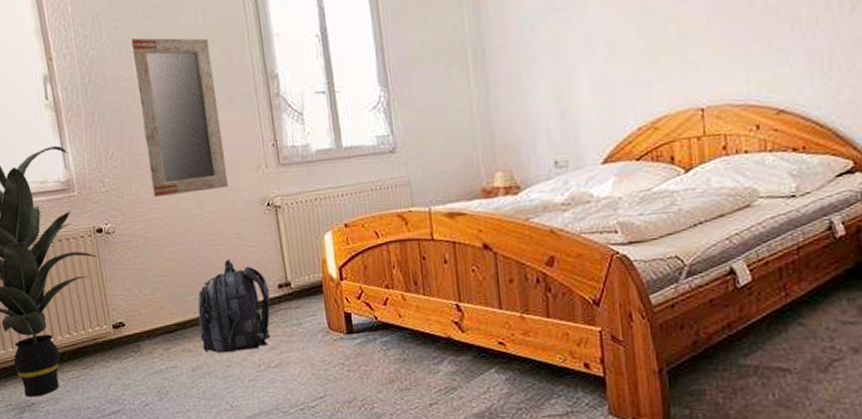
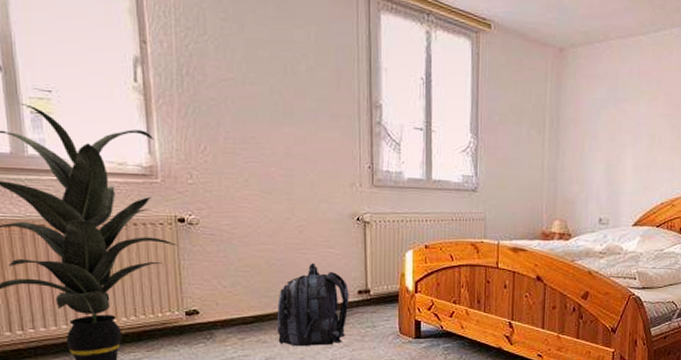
home mirror: present [130,37,229,198] -> none [237,41,322,198]

